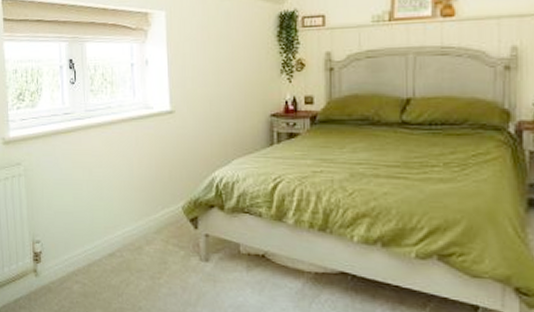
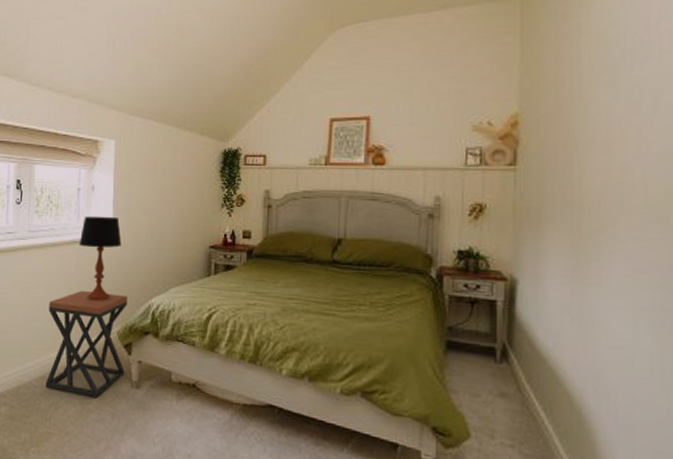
stool: none [112,167,193,272] -> present [46,290,127,397]
table lamp: none [136,90,180,177] -> present [78,216,122,302]

